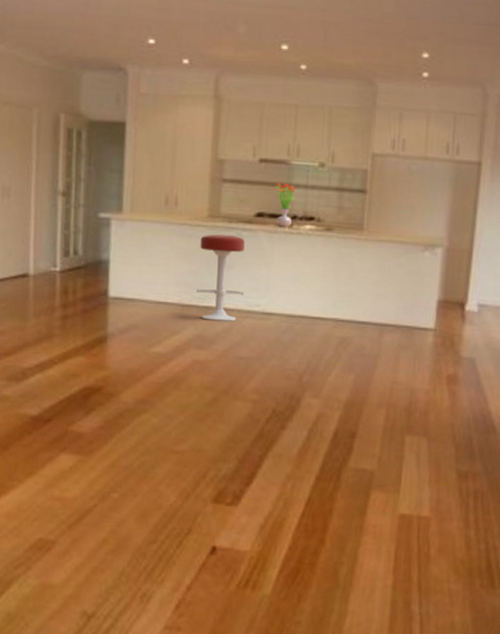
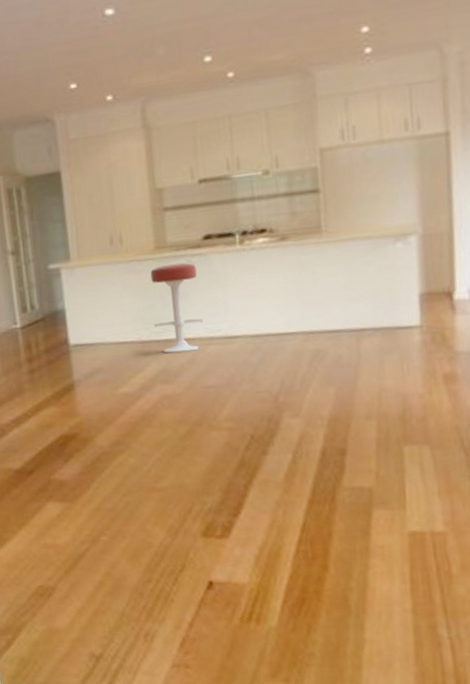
flower arrangement: present [274,182,296,228] -> none [218,199,242,246]

